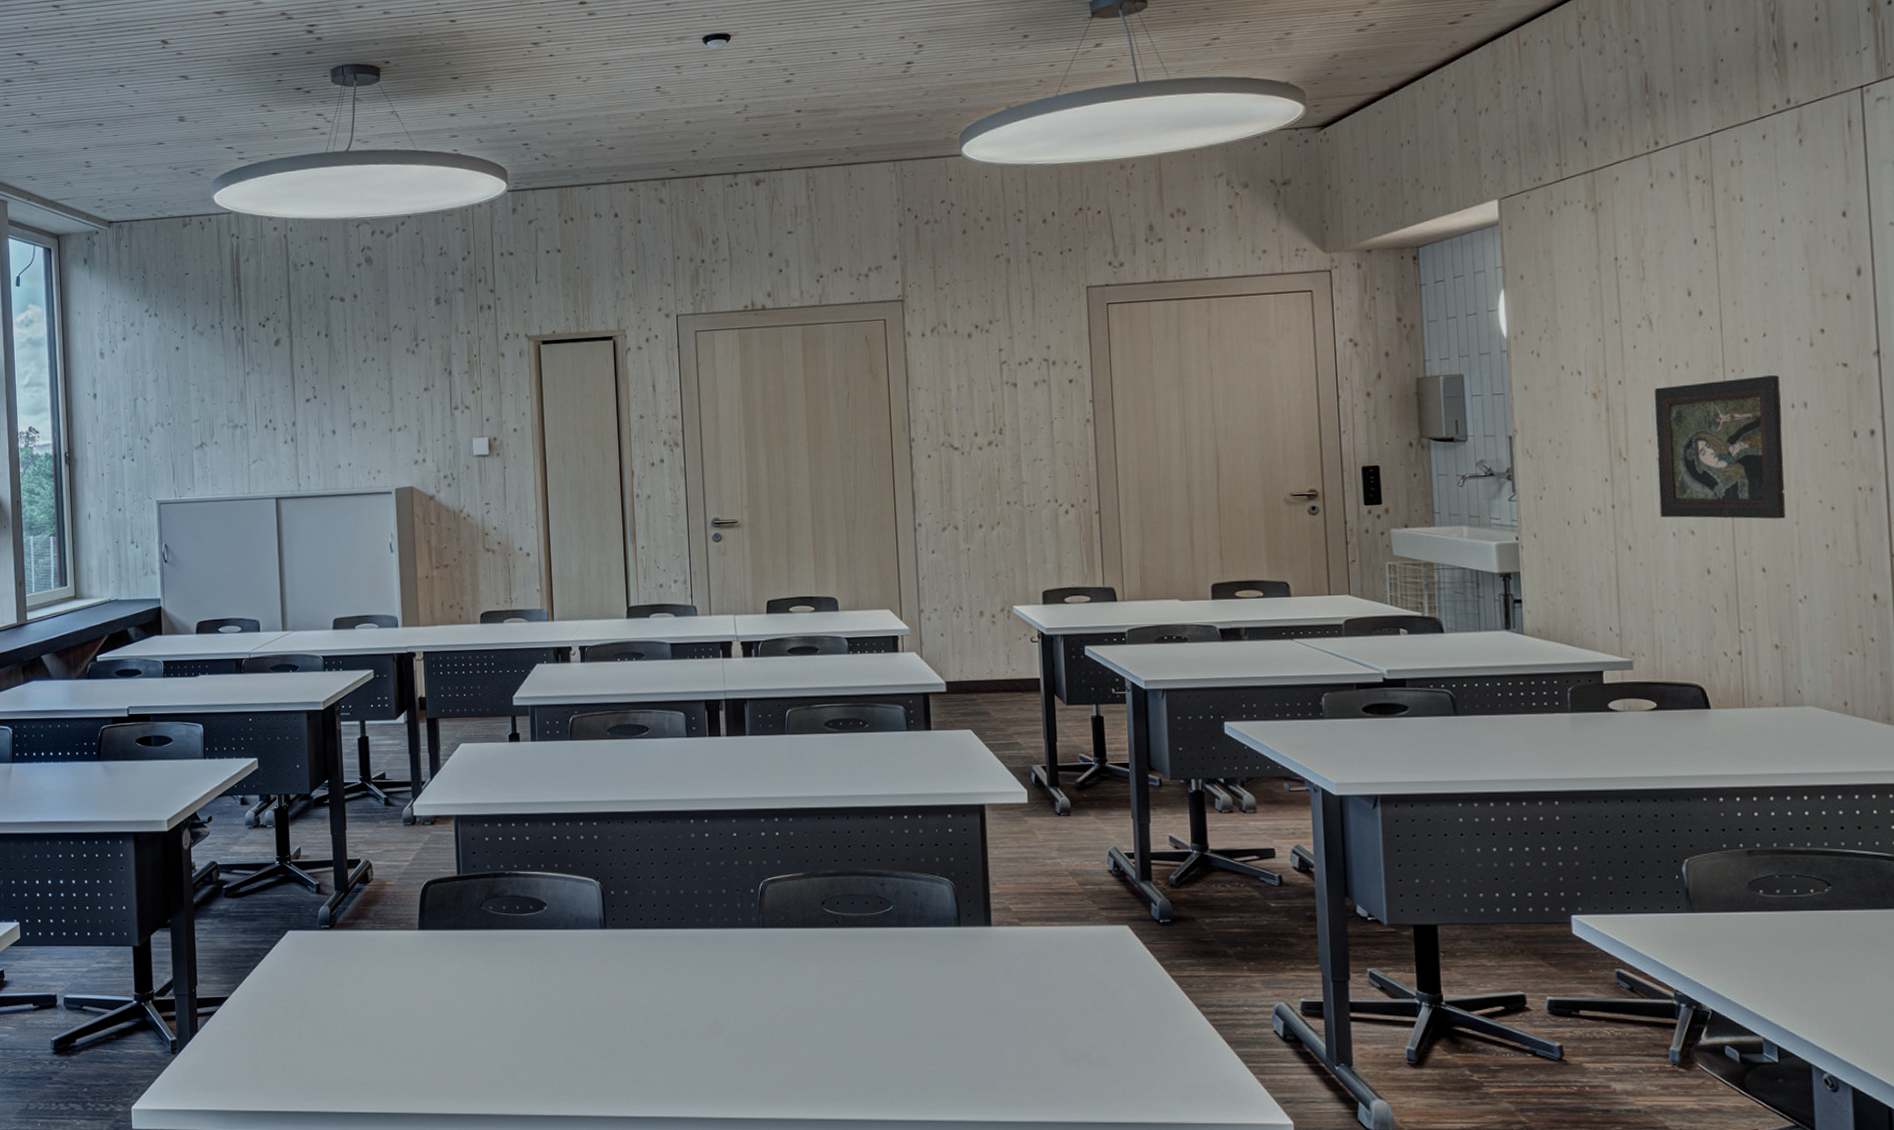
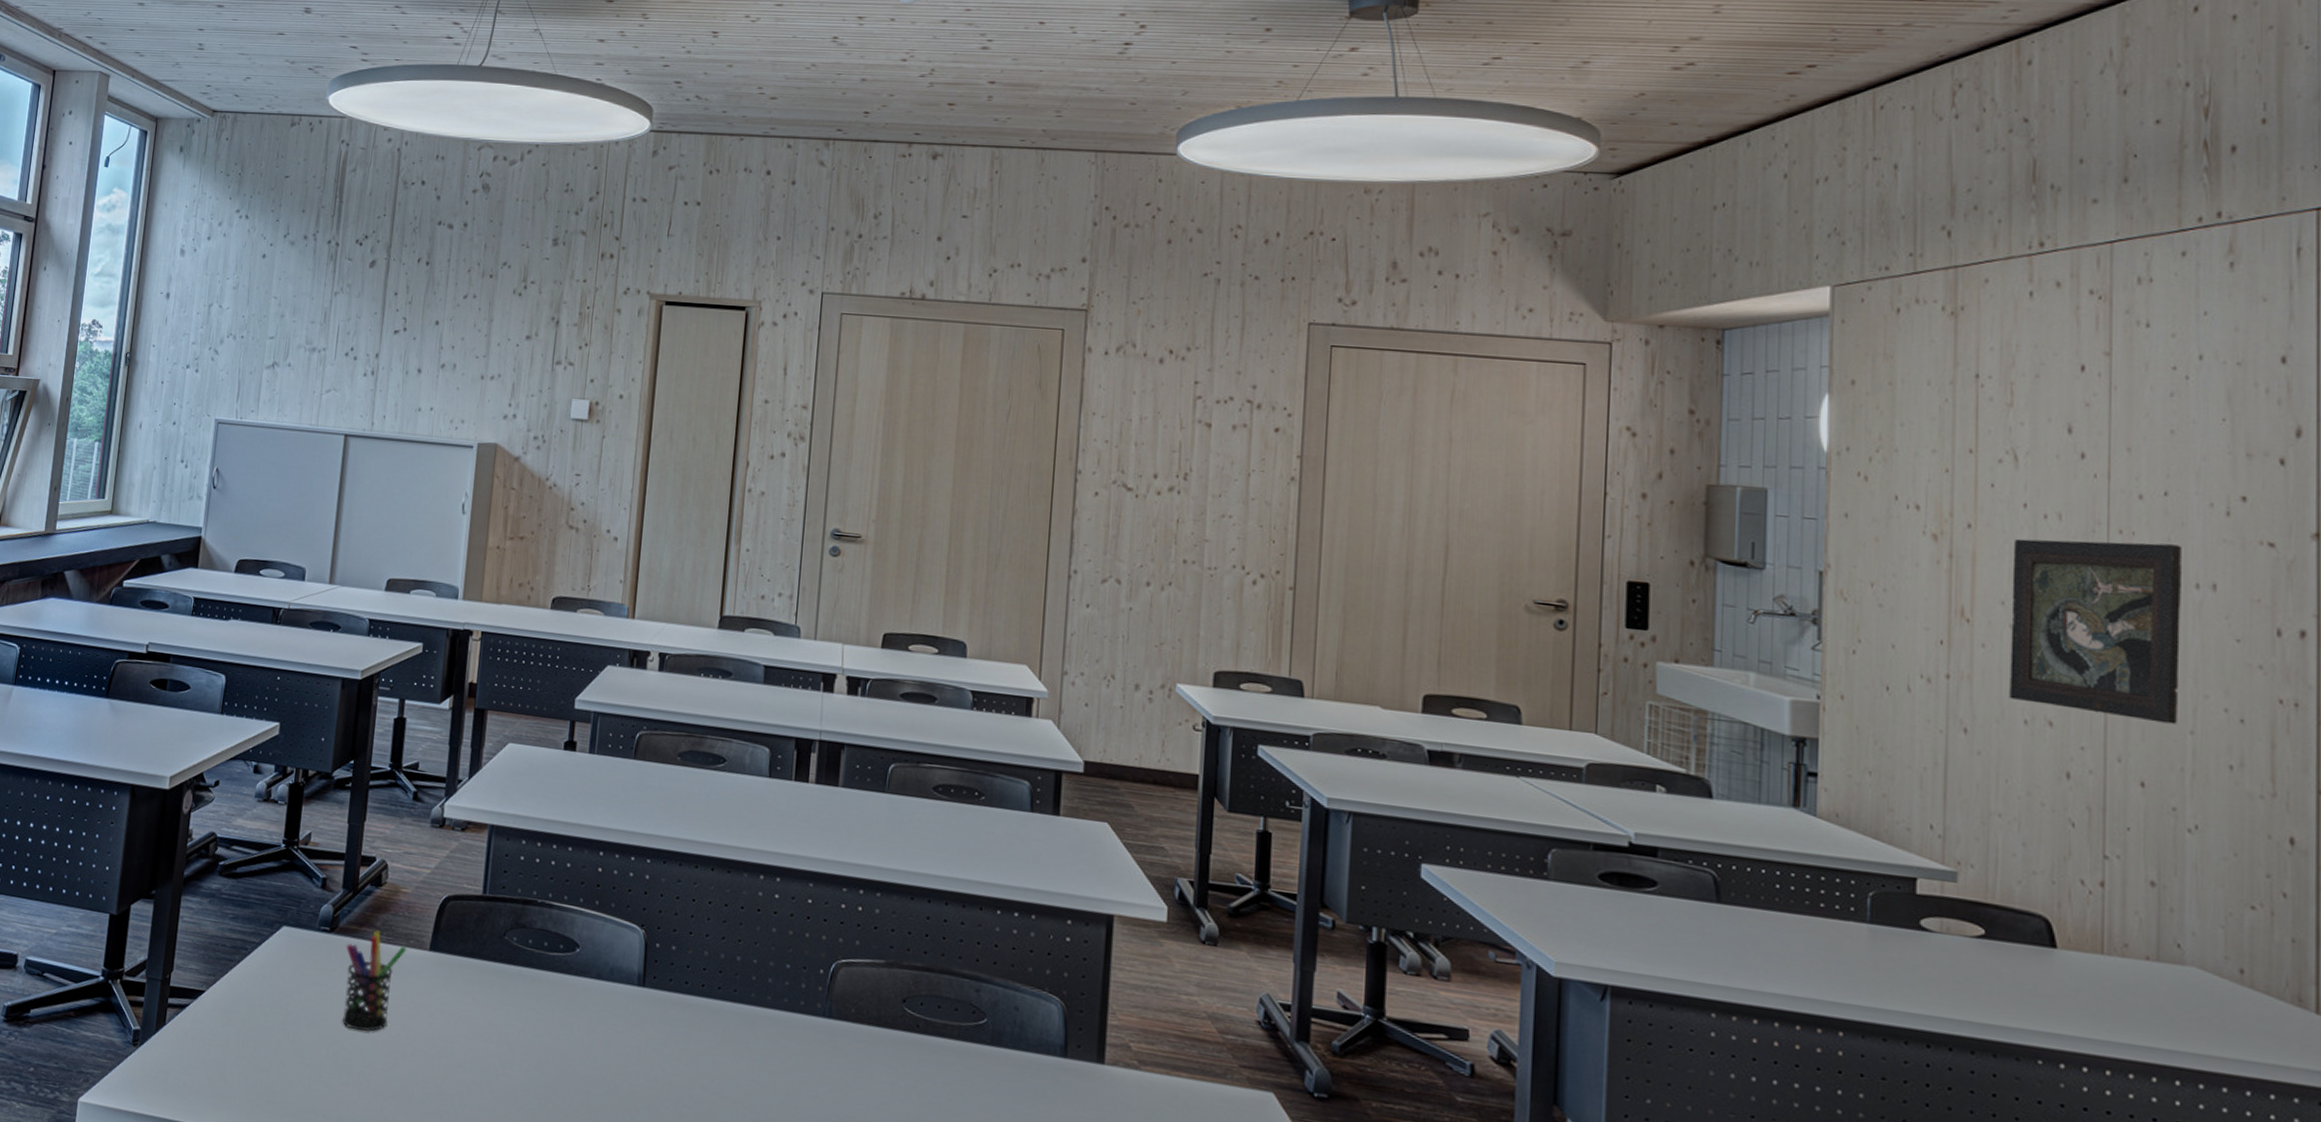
pen holder: none [345,920,399,1007] -> present [343,930,407,1032]

